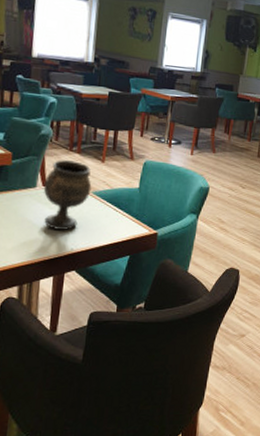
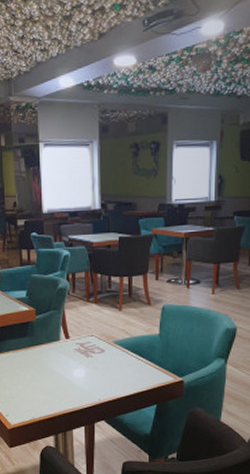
goblet: present [43,160,92,230] -> none [66,312,112,381]

